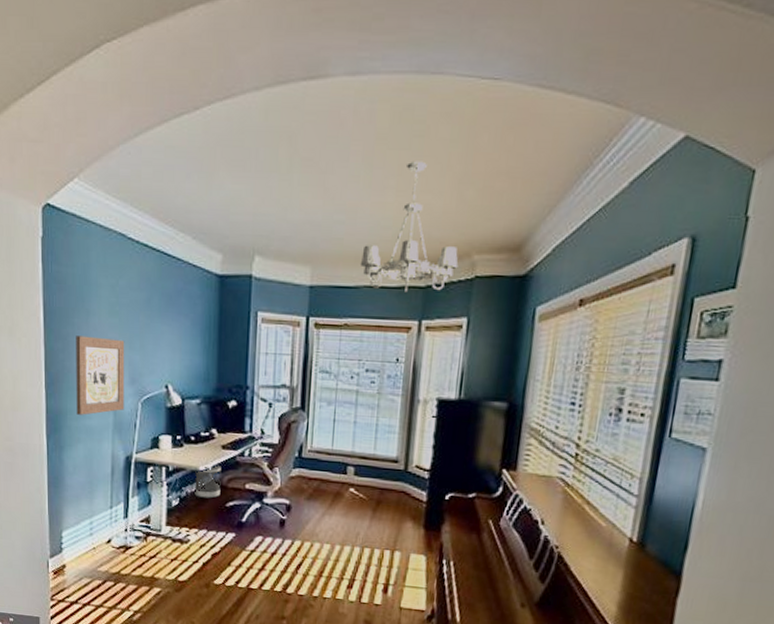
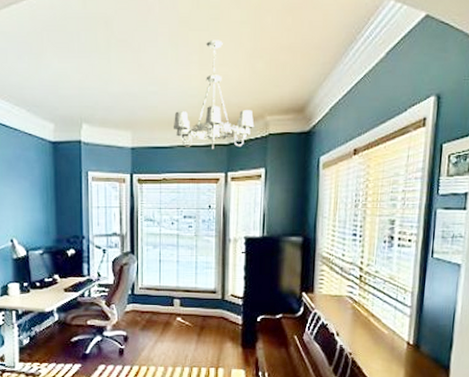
wastebasket: present [195,465,222,499] -> none [42,306,66,336]

